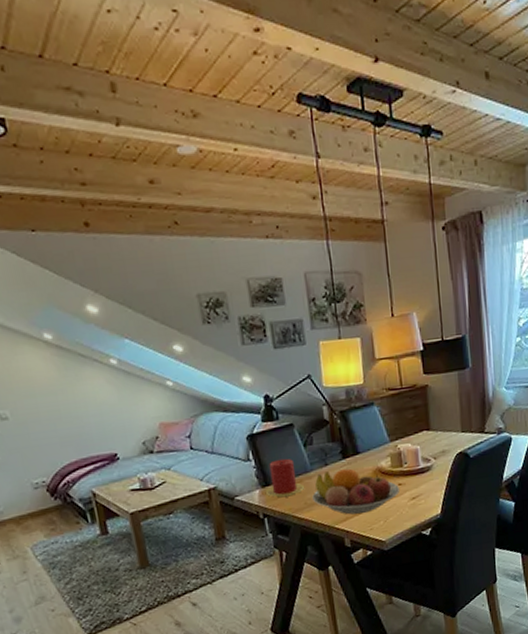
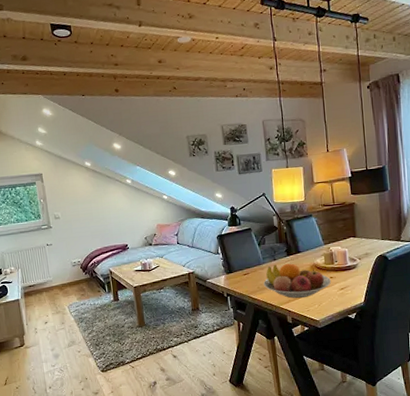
candle: present [265,458,305,498] -> none [229,253,259,282]

